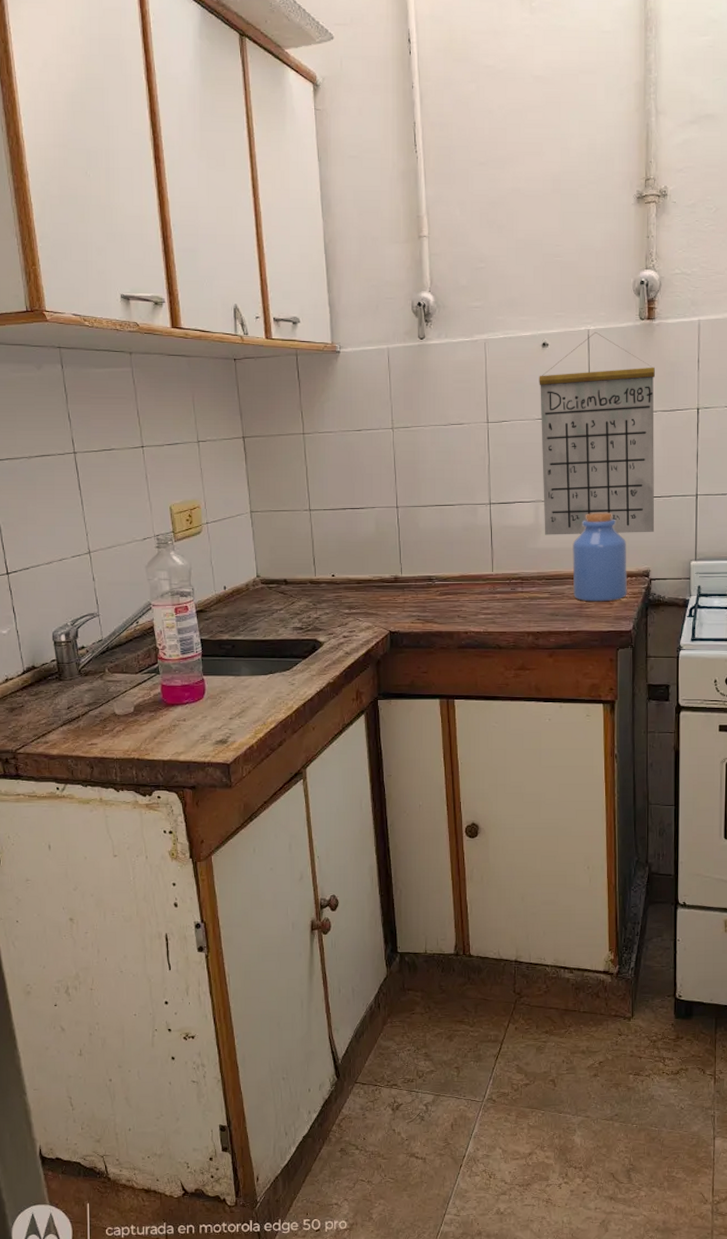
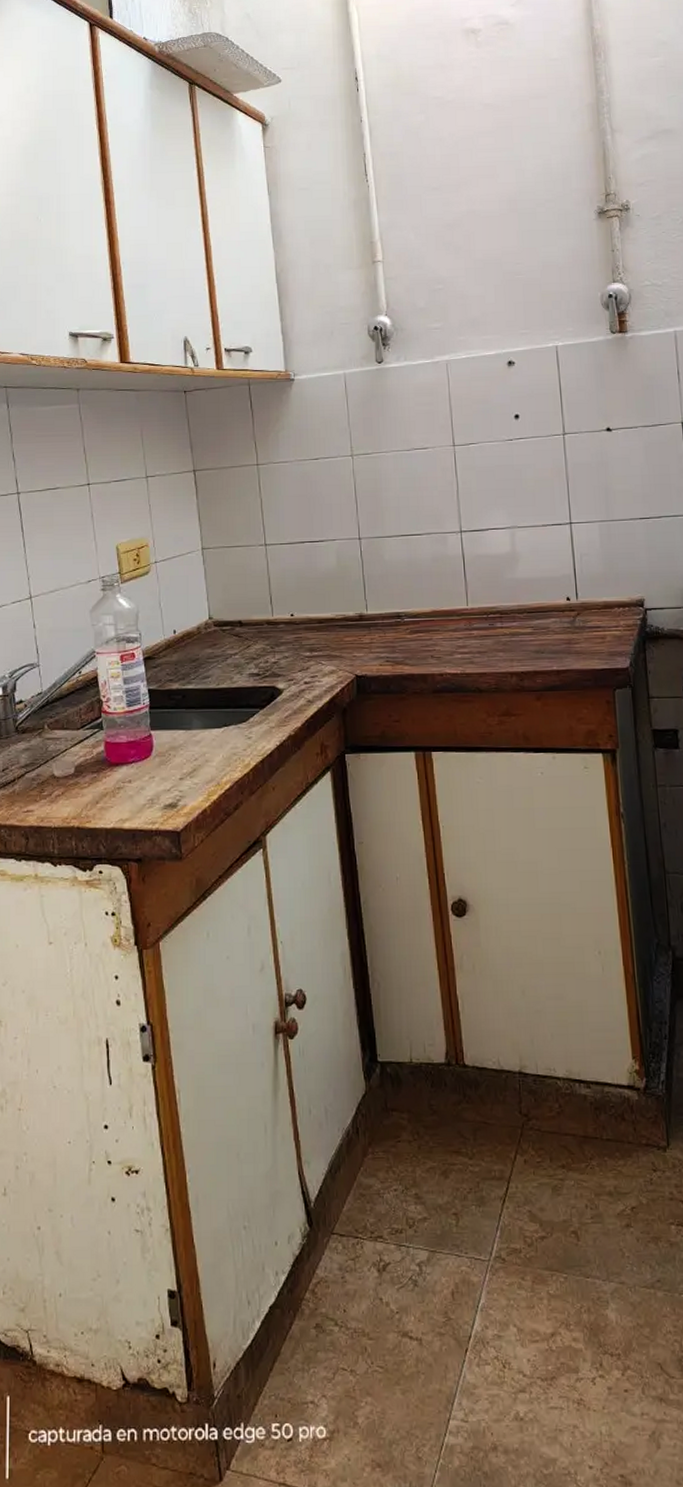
calendar: present [539,332,655,535] -> none [506,348,646,564]
jar: present [572,513,627,602] -> none [555,537,620,636]

